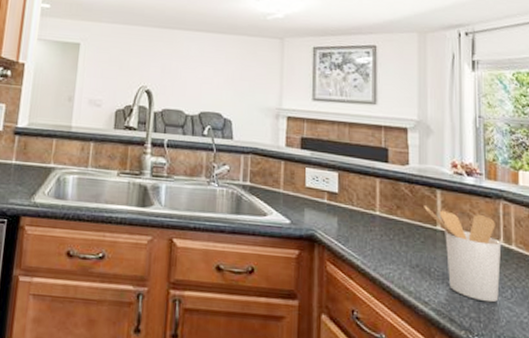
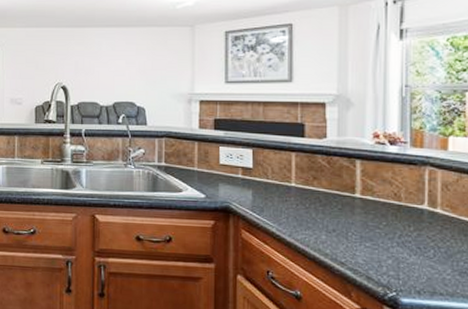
utensil holder: present [424,206,502,303] -> none [342,175,426,262]

